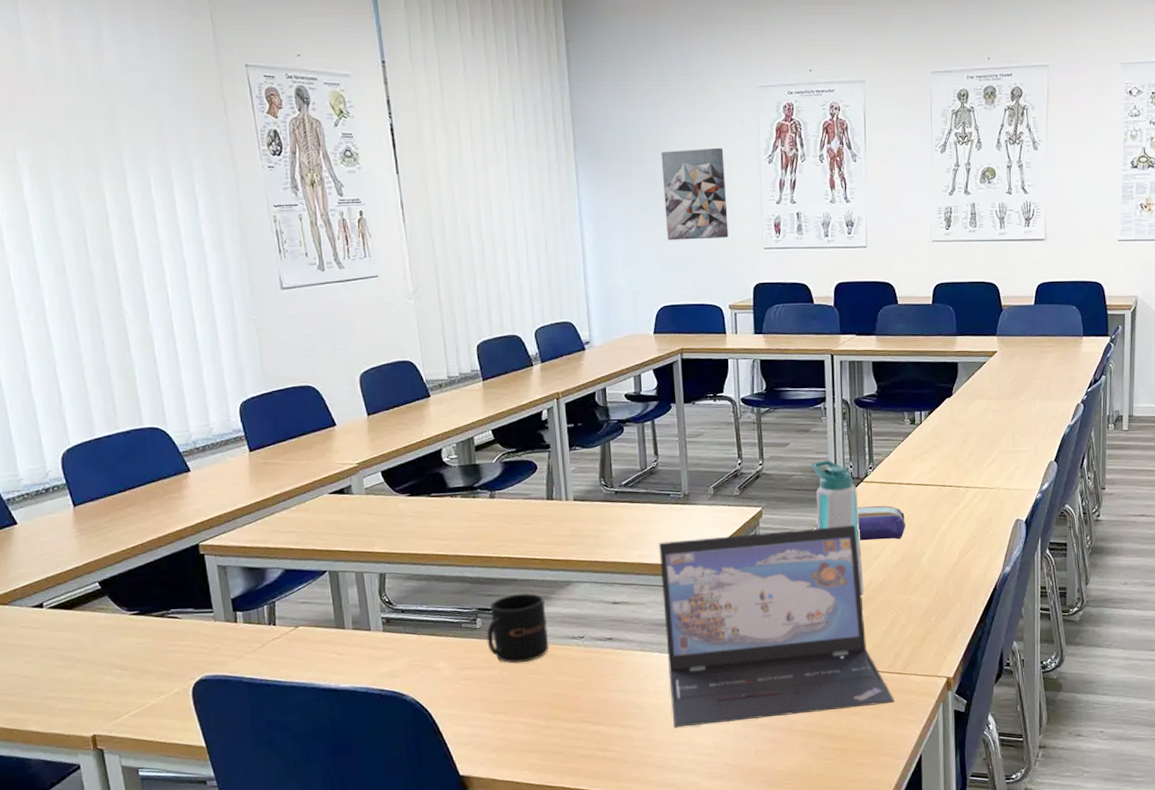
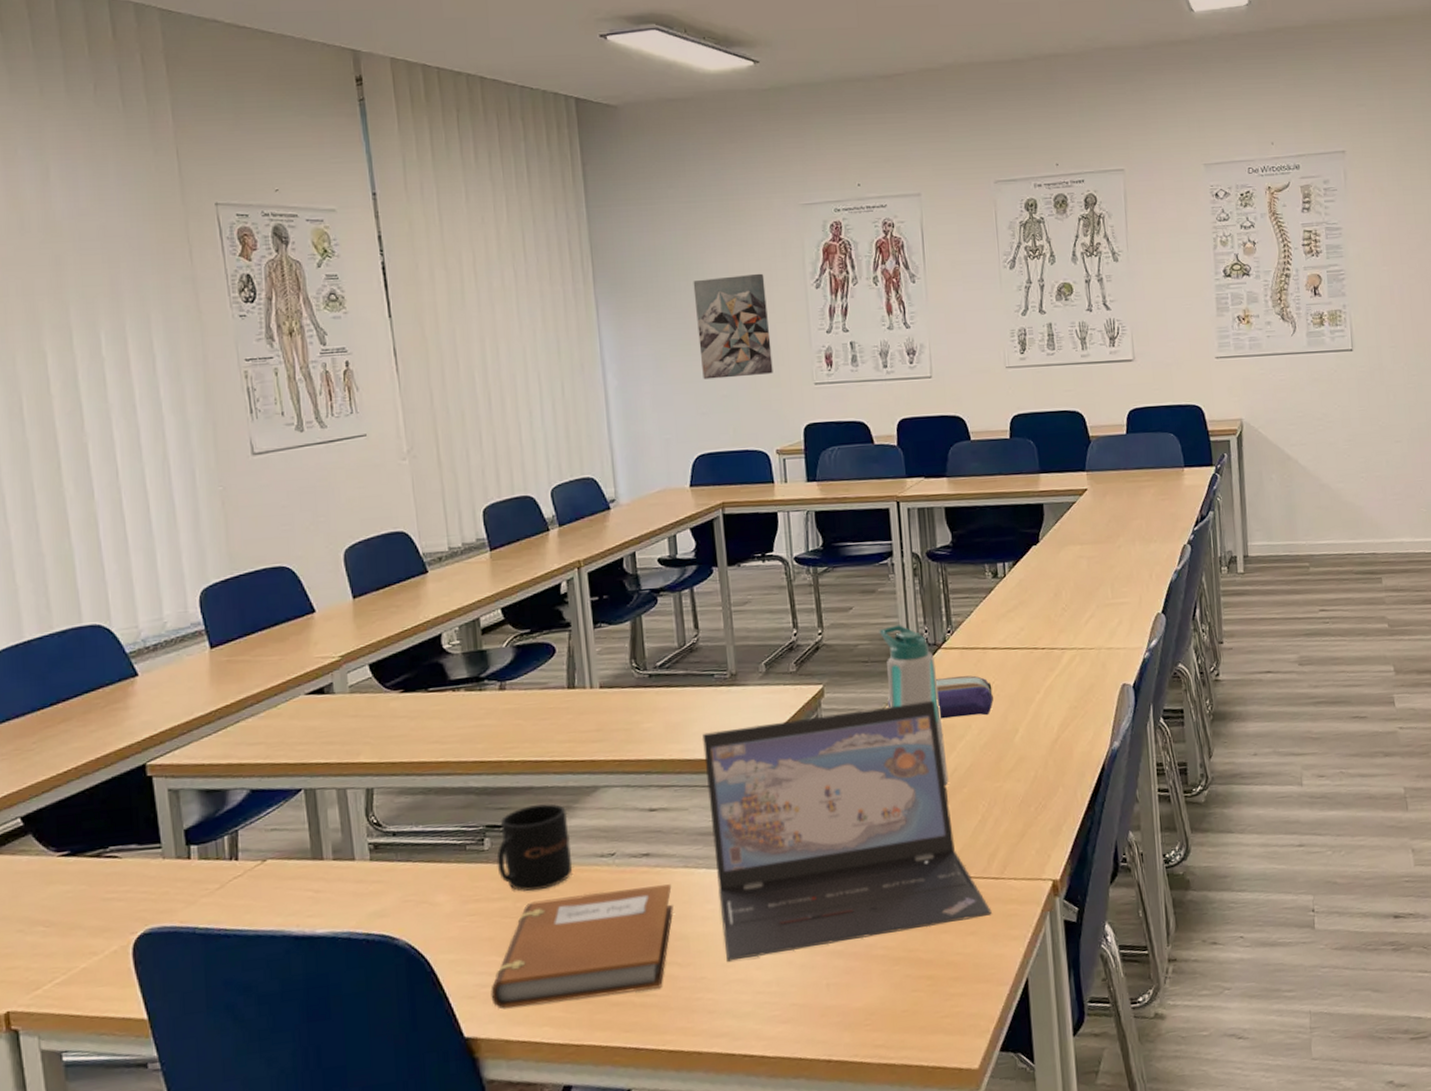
notebook: none [481,664,631,755] -> present [491,884,674,1009]

